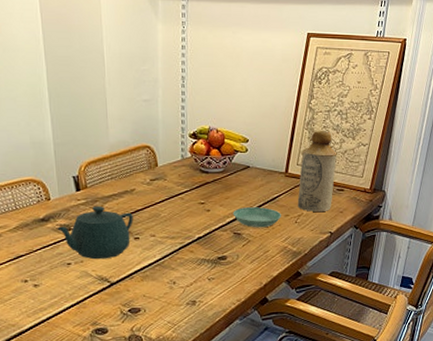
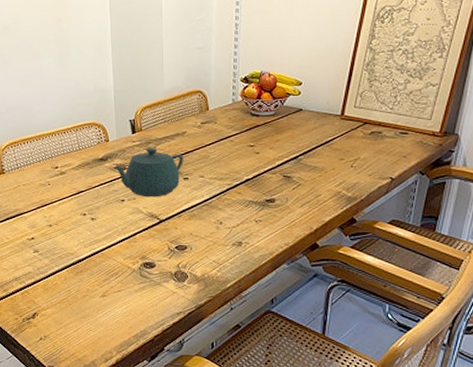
saucer: present [233,207,281,228] -> none [283,150,335,172]
bottle: present [297,130,337,212] -> none [353,70,401,156]

